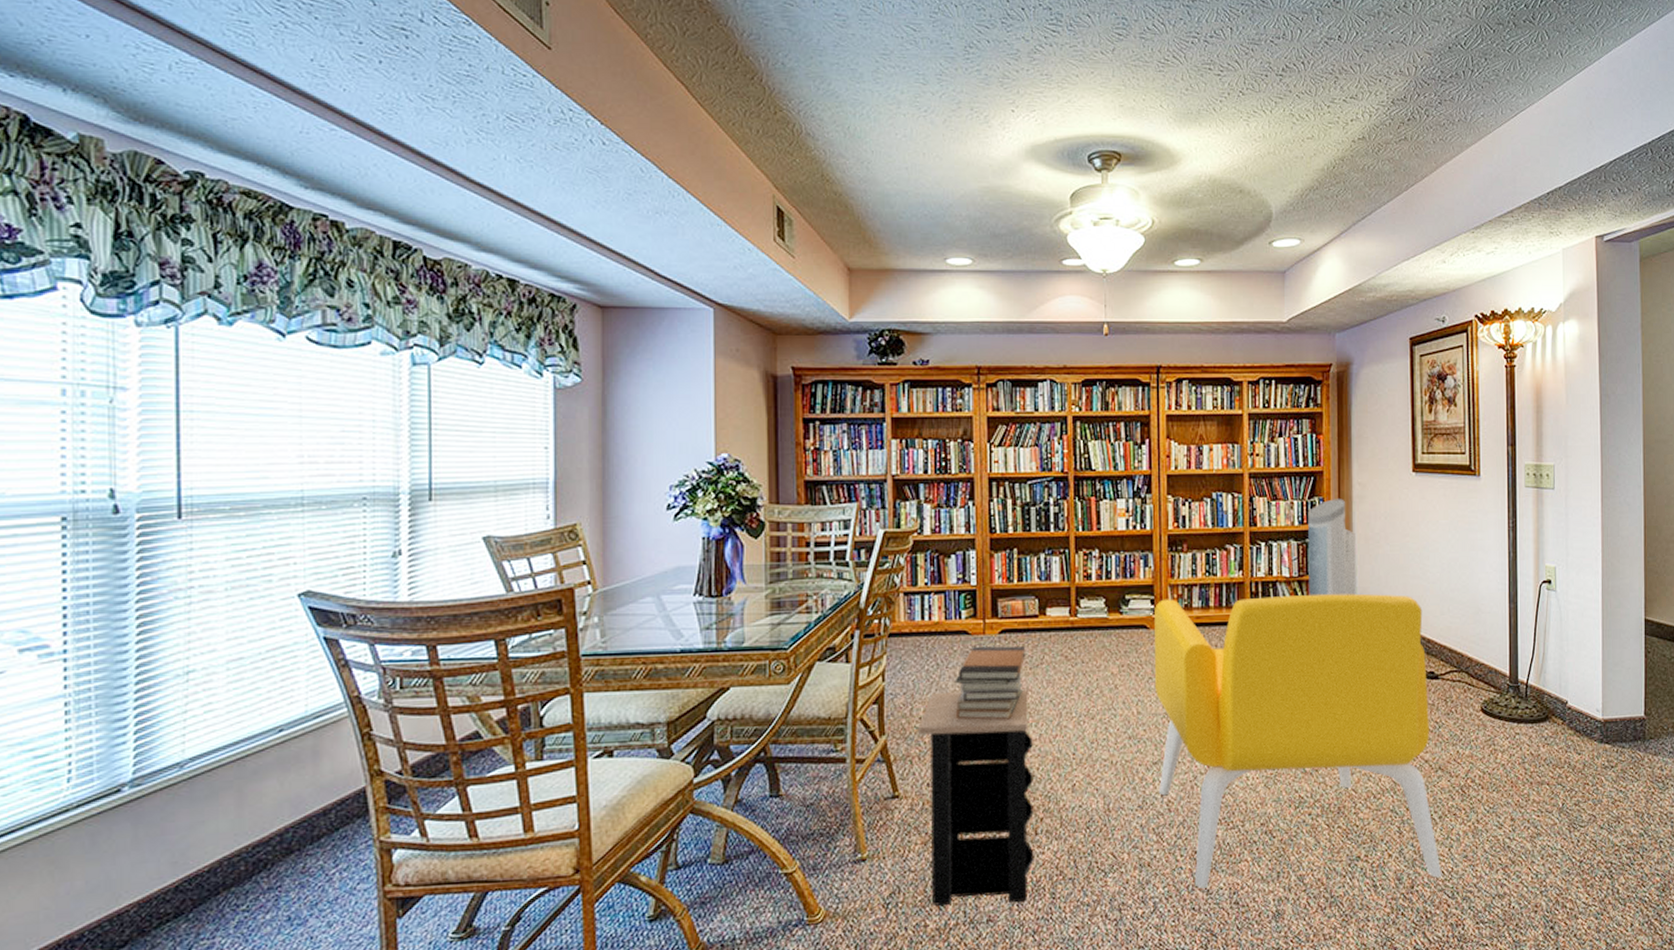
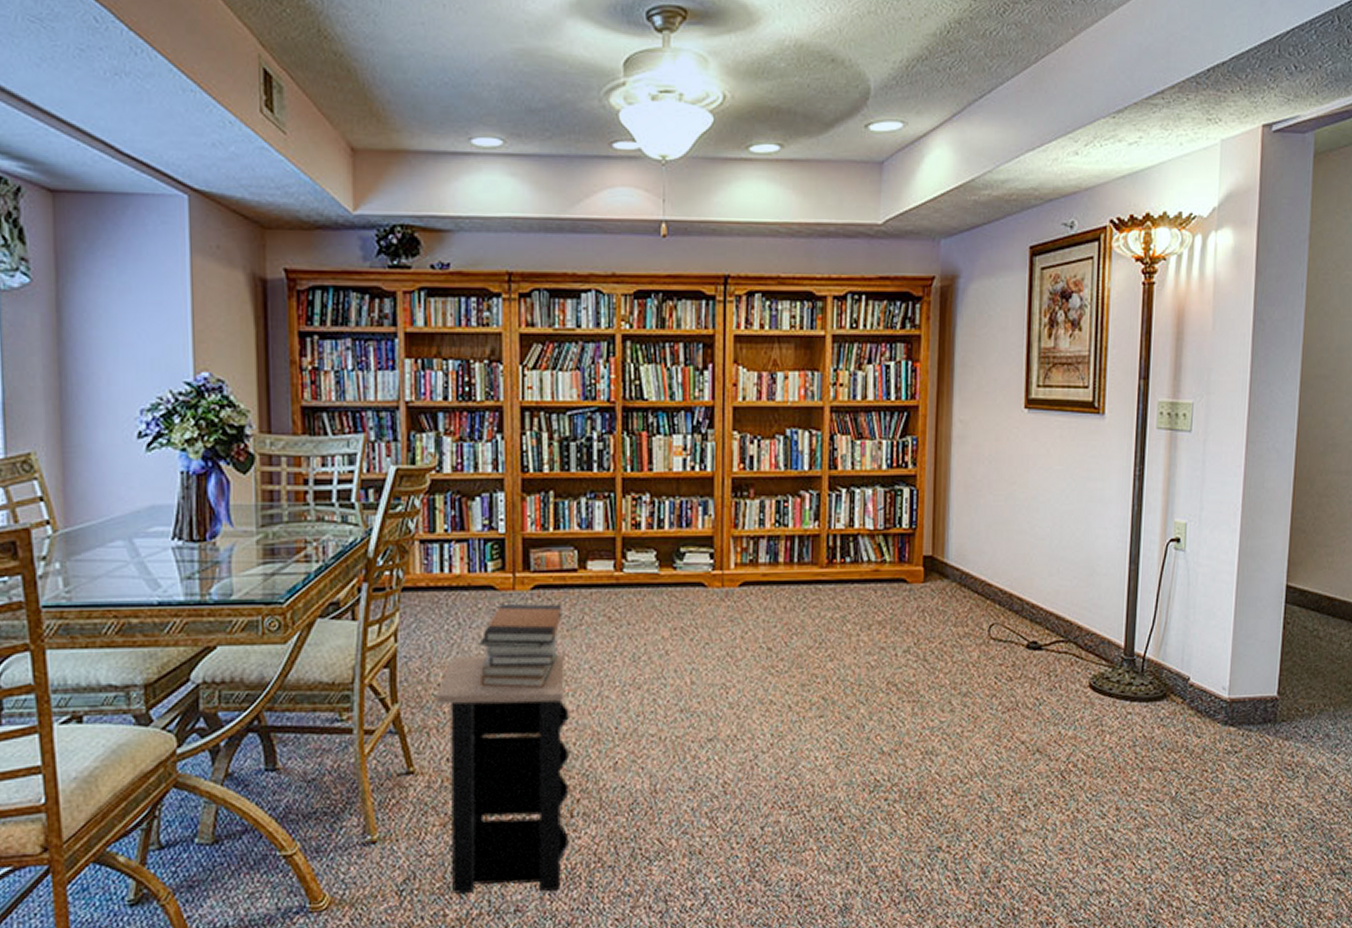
armchair: present [1154,593,1442,889] -> none [711,550,1034,880]
air purifier: present [1308,499,1356,597] -> none [896,439,953,553]

